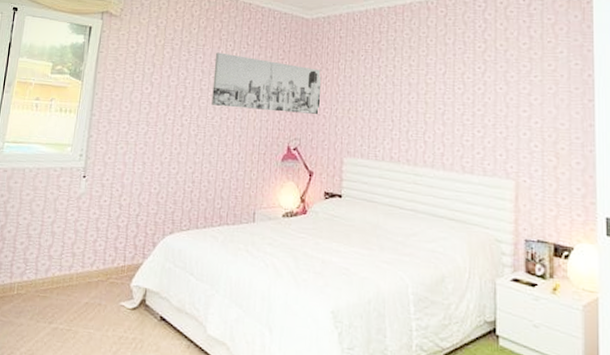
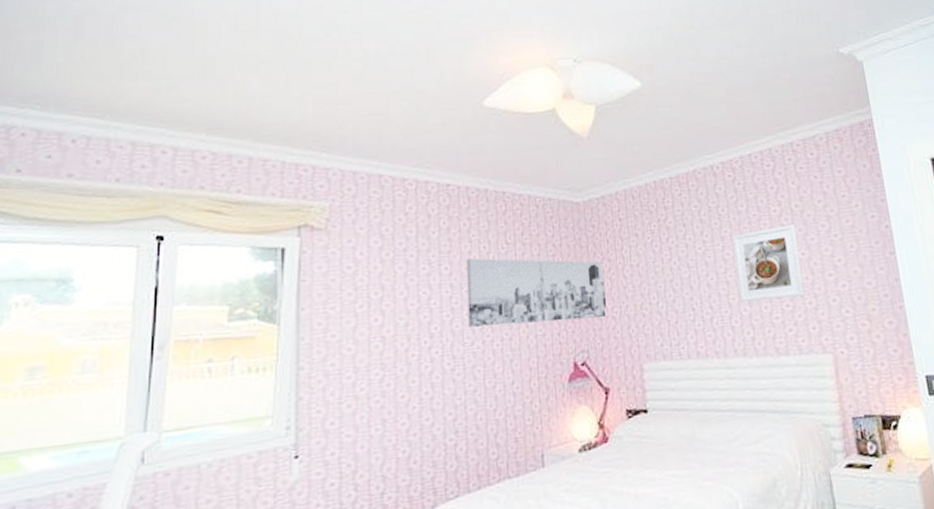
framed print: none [435,61,498,125] -> present [733,224,804,303]

